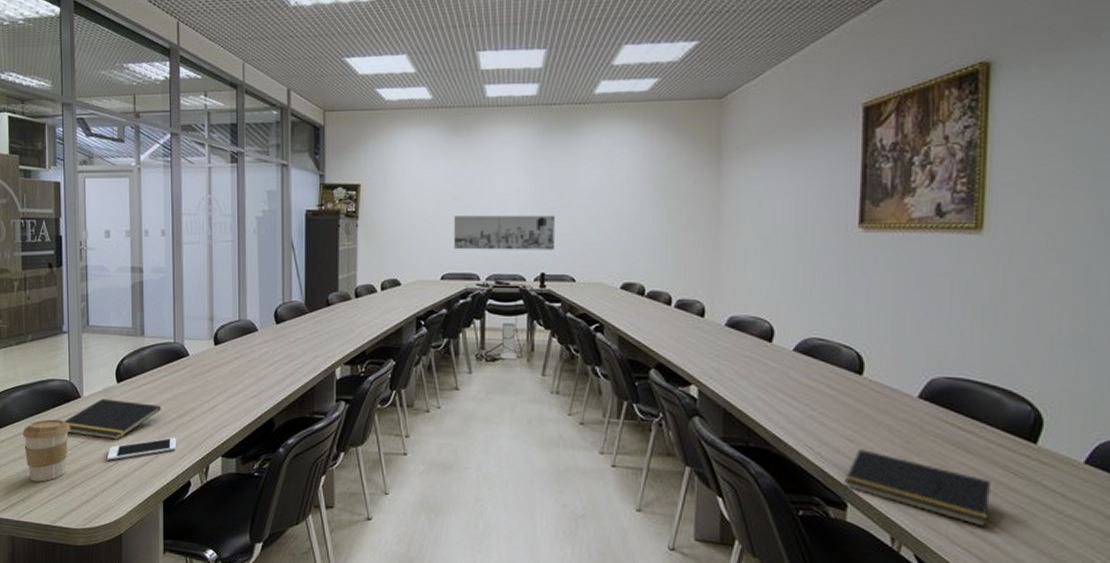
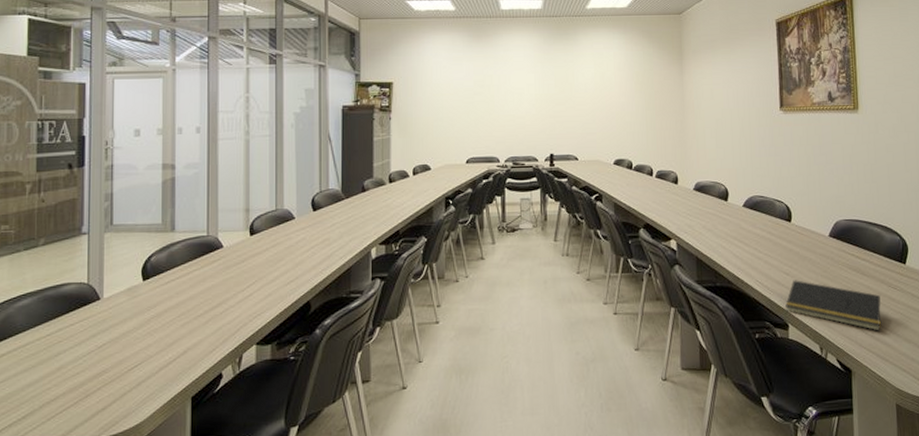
coffee cup: present [22,419,70,482] -> none [28,325,86,395]
notepad: present [64,398,162,440] -> none [79,298,192,340]
cell phone: present [106,437,177,461] -> none [128,330,208,363]
wall art: present [453,215,556,250] -> none [476,106,561,137]

